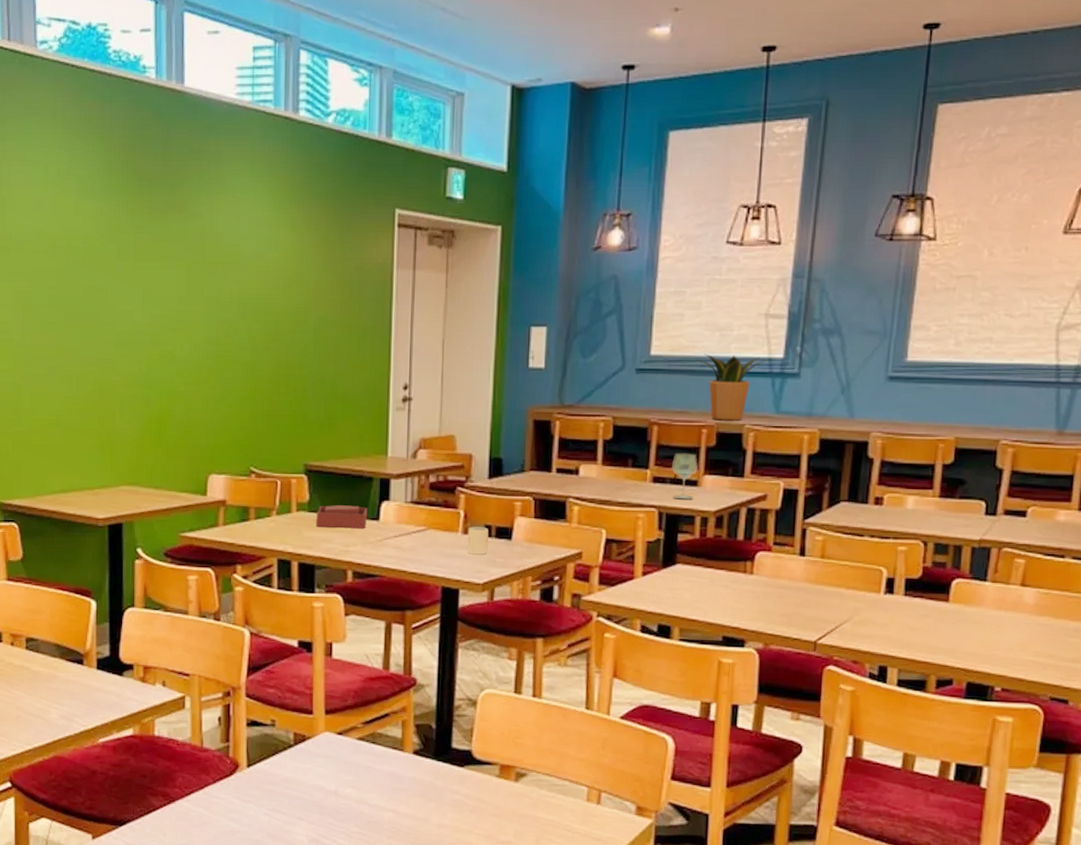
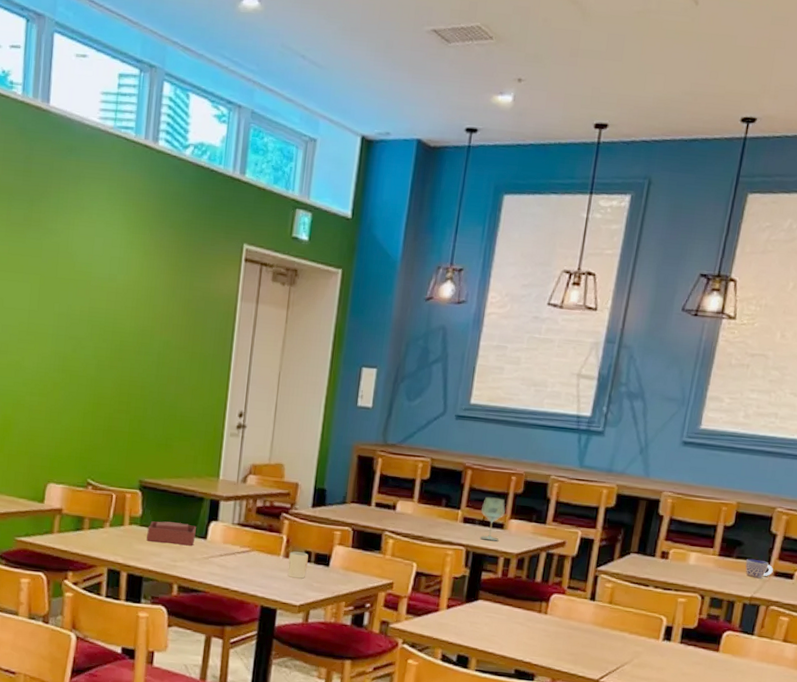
potted plant: present [697,353,768,422] -> none [512,406,577,472]
cup: none [970,498,1003,519] -> present [745,558,773,579]

